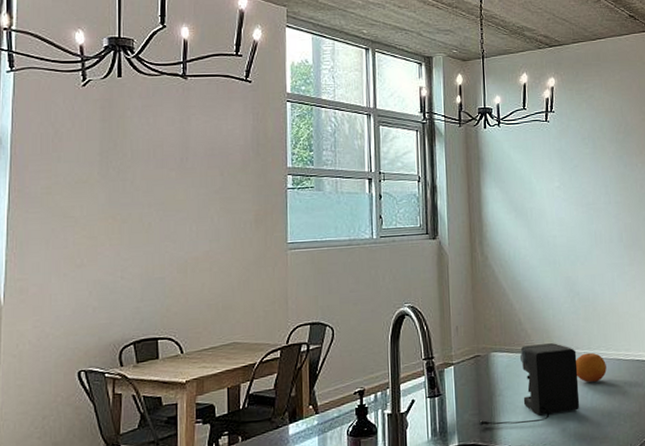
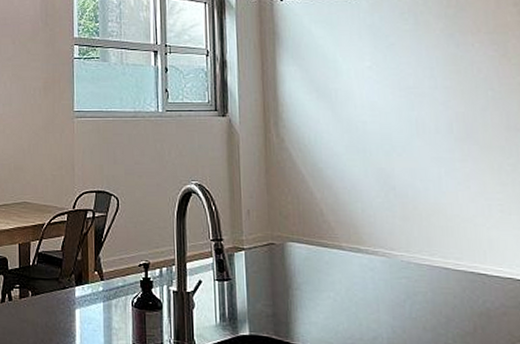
coffee maker: present [479,343,580,426] -> none [273,239,395,325]
fruit: present [576,352,607,382] -> none [390,256,430,290]

